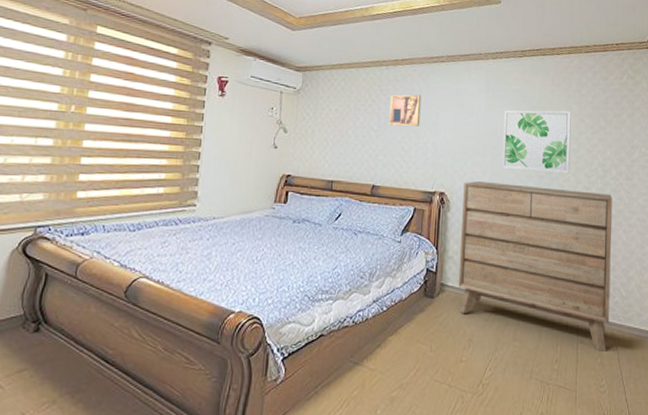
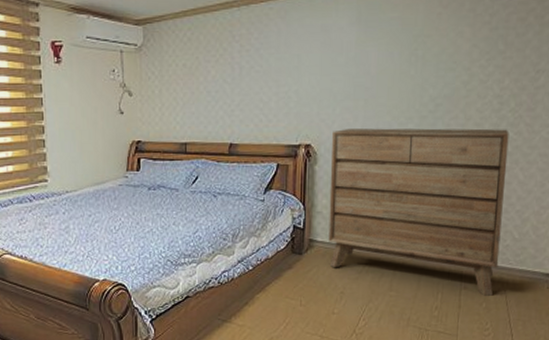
wall art: present [389,94,422,127] -> none [244,37,280,76]
wall art: present [502,110,571,174] -> none [377,35,462,112]

